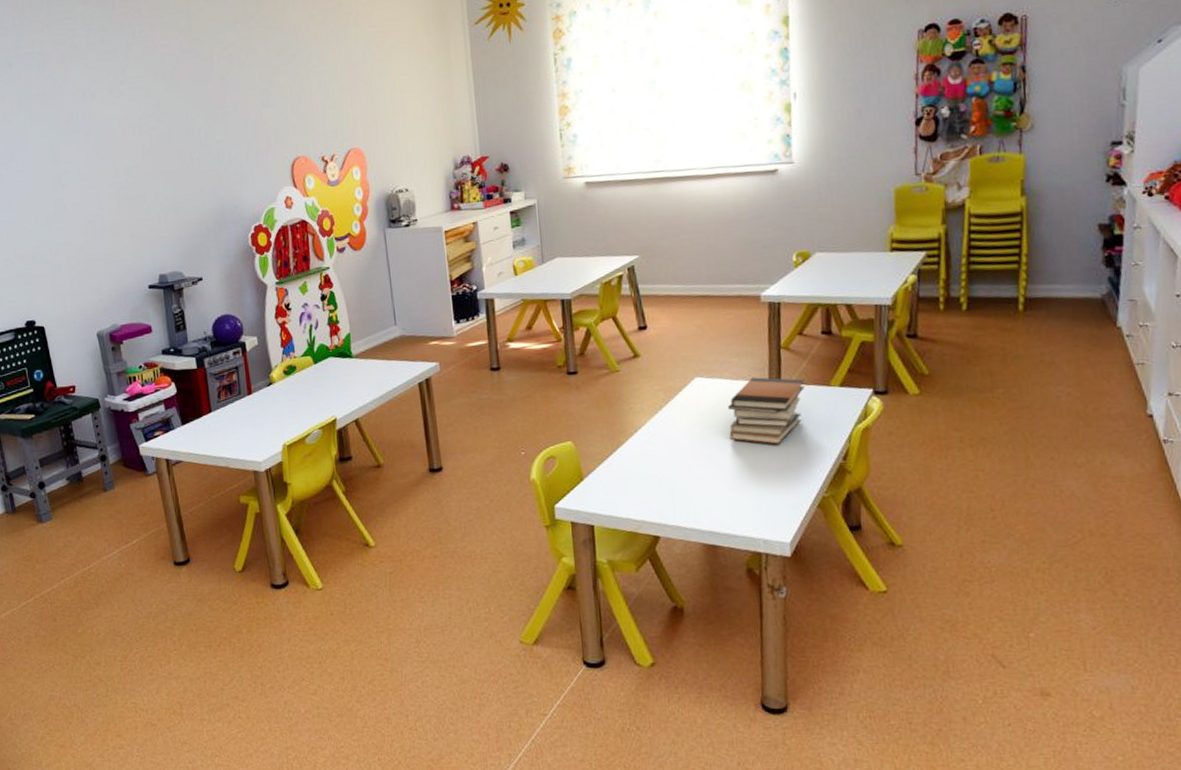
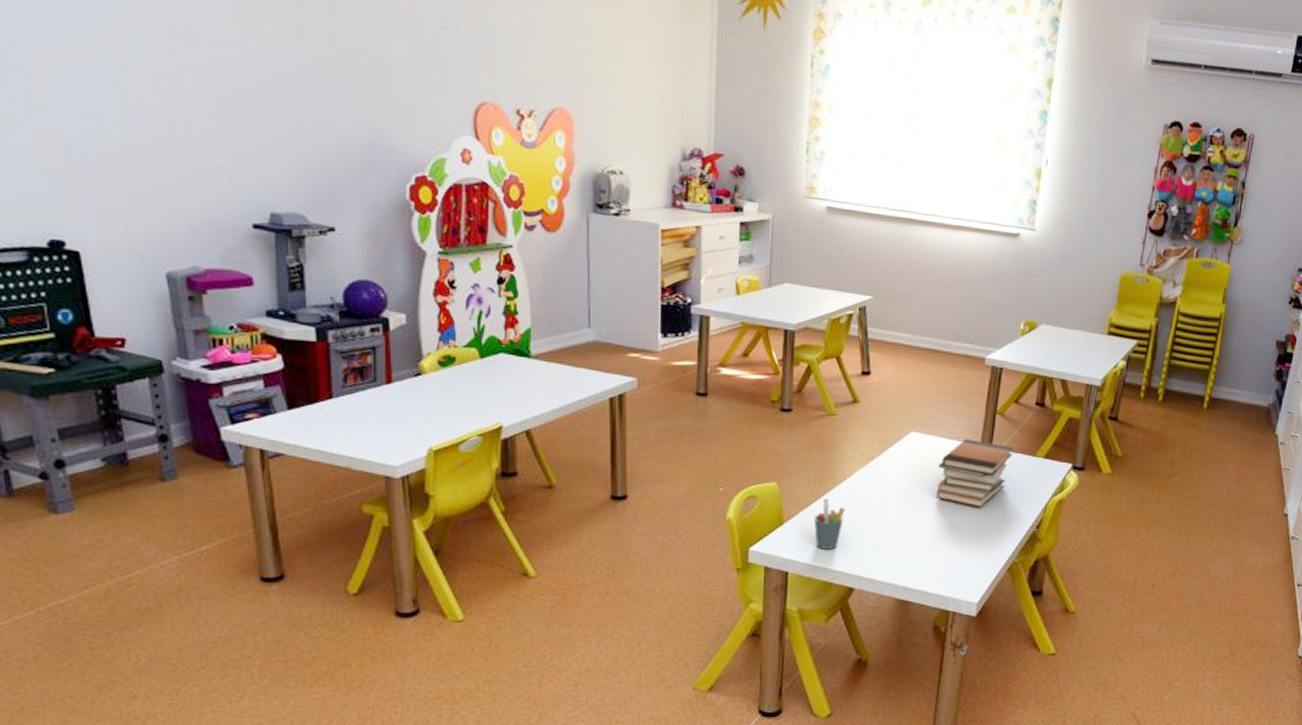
pen holder: none [611,451,641,501] -> present [813,498,845,550]

